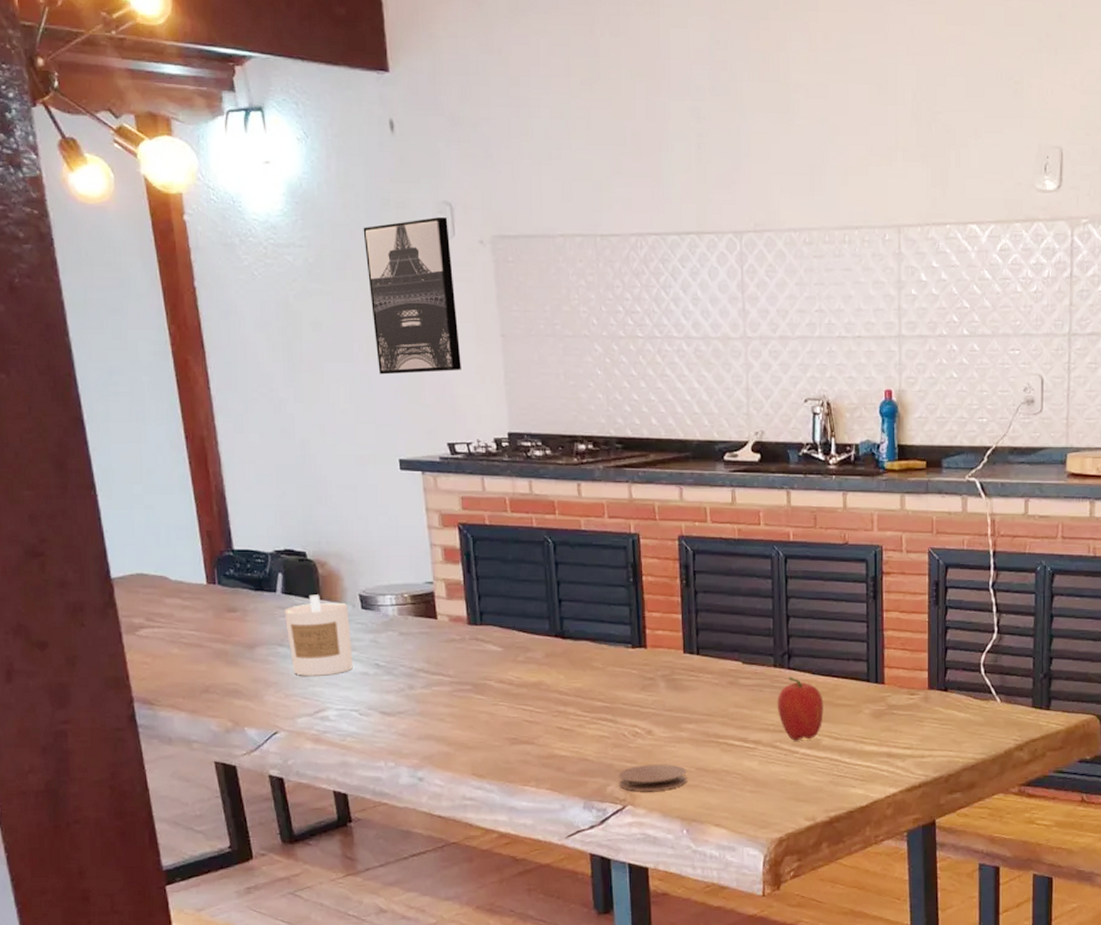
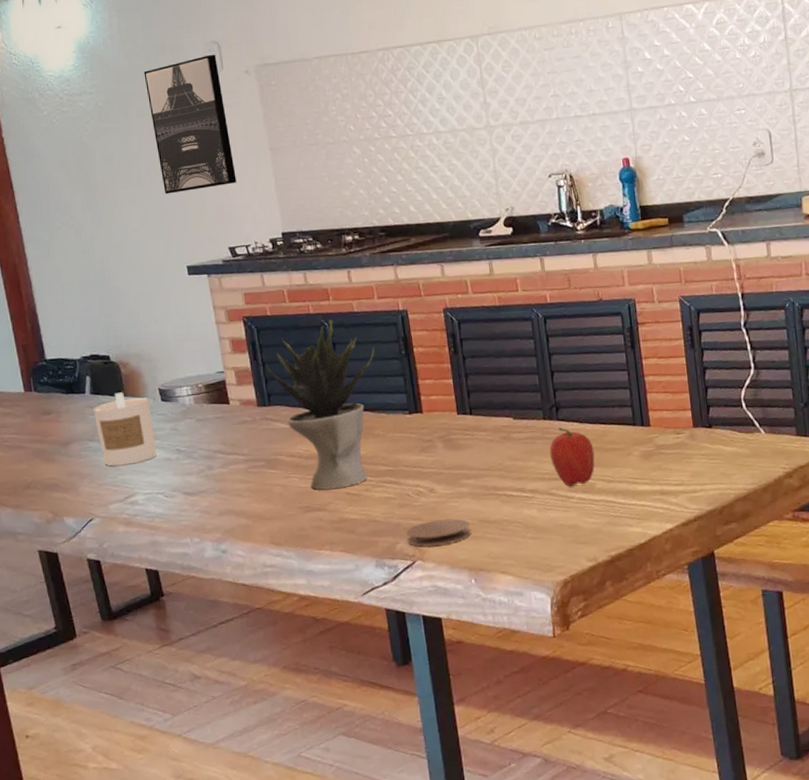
potted plant: none [480,536,601,721] -> present [265,319,375,490]

